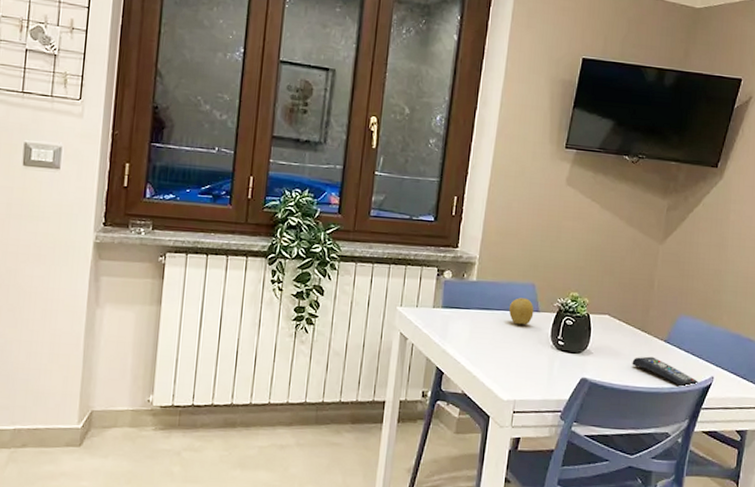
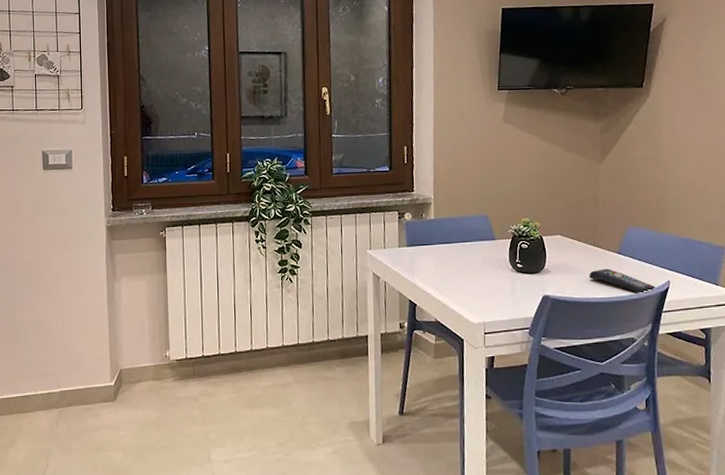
fruit: present [508,298,534,325] -> none [467,229,491,254]

